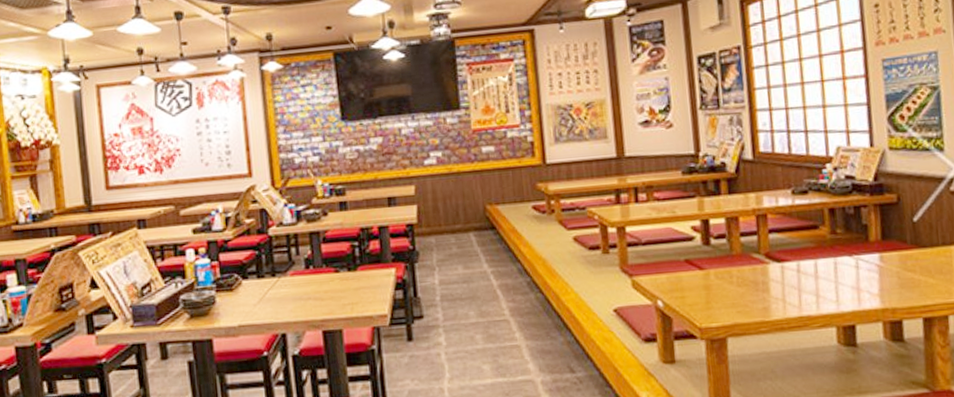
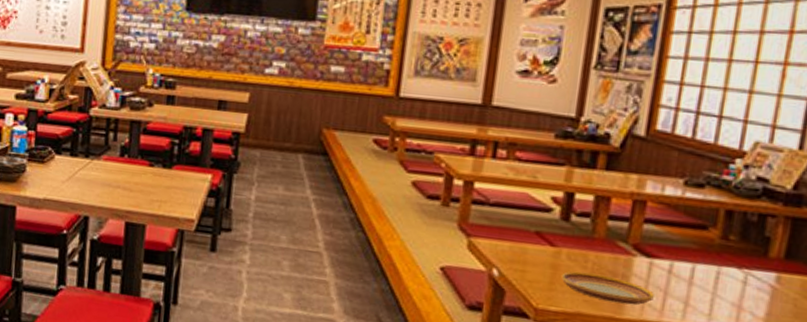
plate: none [714,285,791,309] -> present [561,271,654,305]

